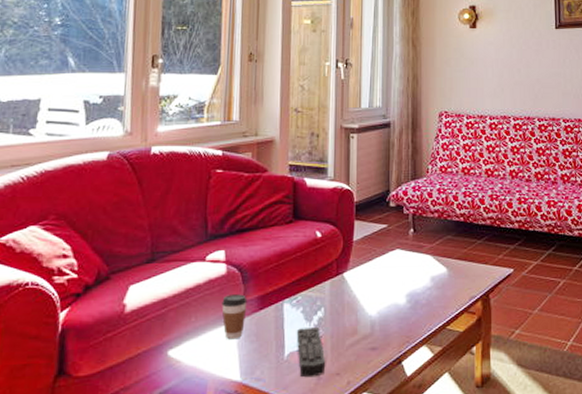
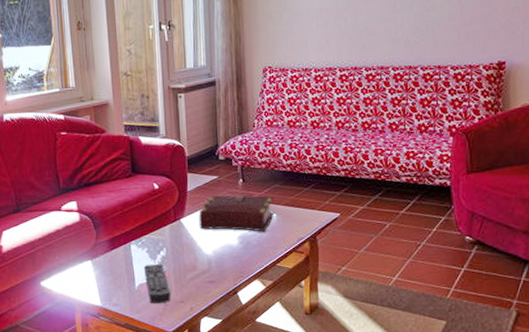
coffee cup: present [221,294,248,340] -> none [79,237,100,274]
book: none [364,246,447,289] -> present [199,195,275,232]

